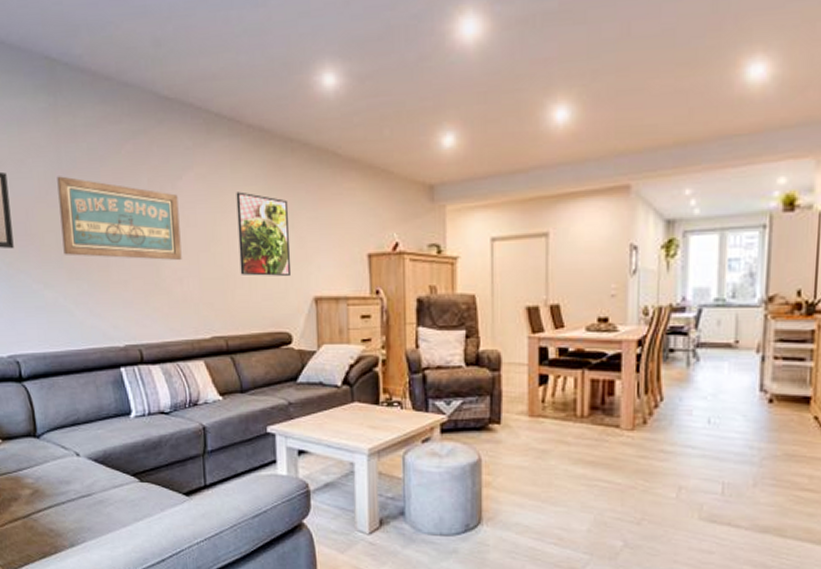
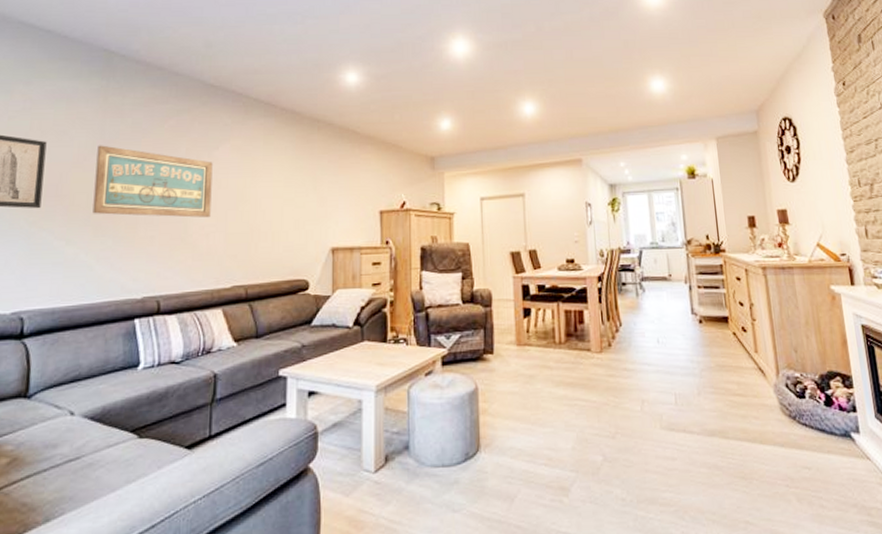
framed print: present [236,191,292,276] -> none [265,160,313,231]

